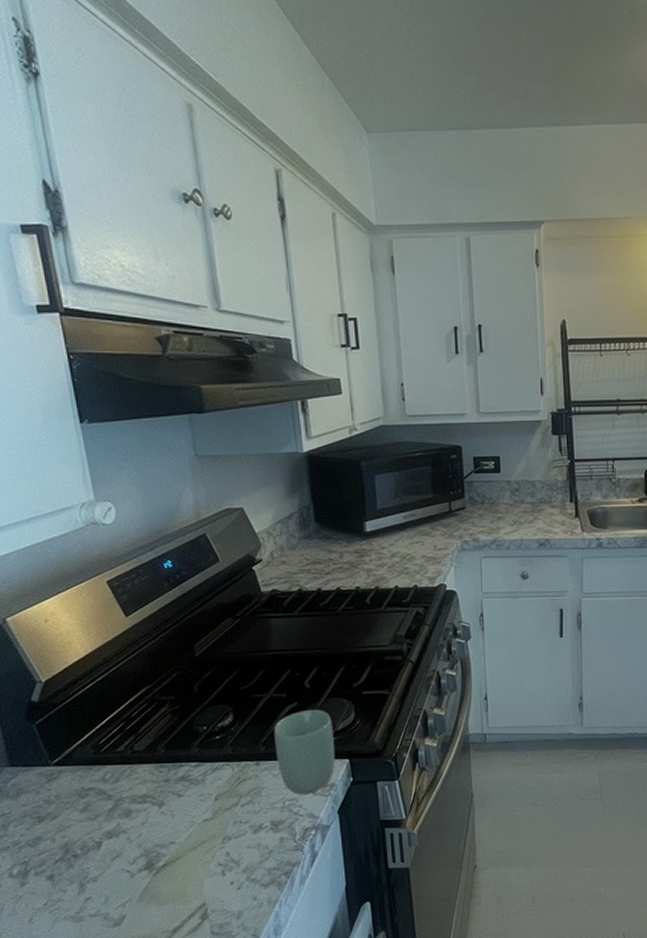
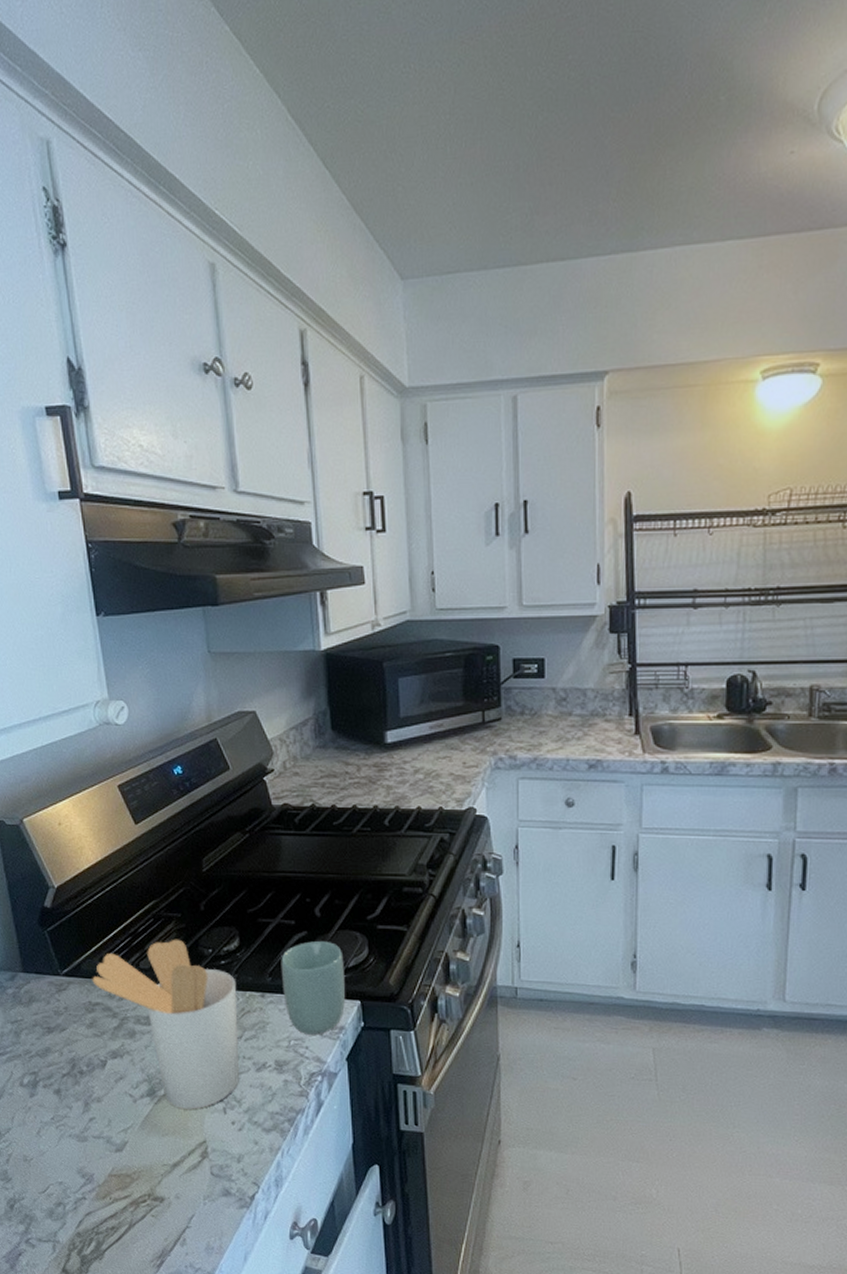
utensil holder: none [84,720,237,877] -> present [92,939,240,1109]

